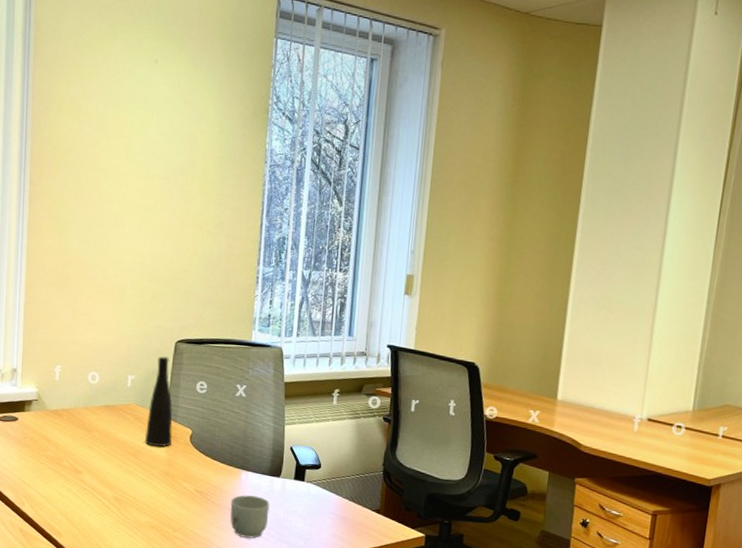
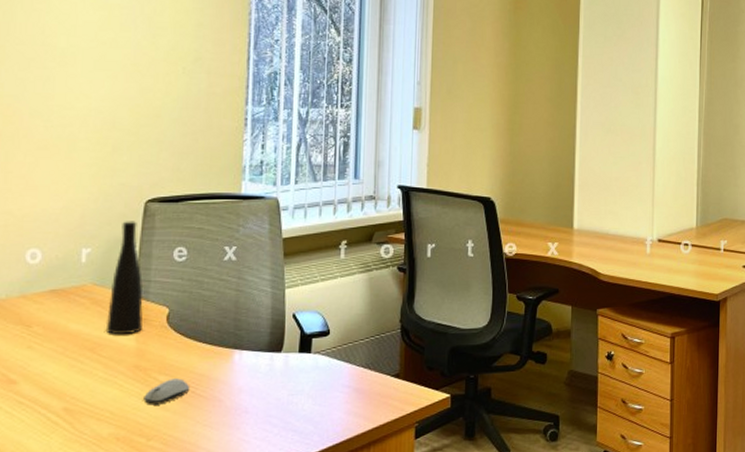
computer mouse: none [171,486,207,506] -> present [143,378,190,405]
mug: present [230,495,270,539] -> none [221,379,270,433]

